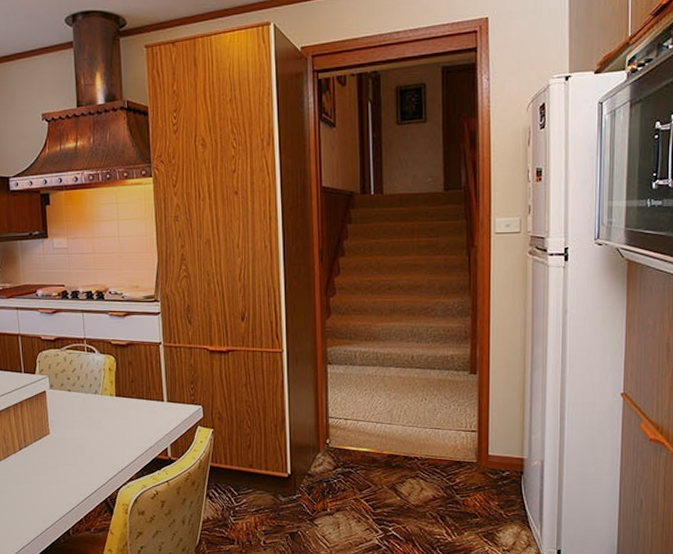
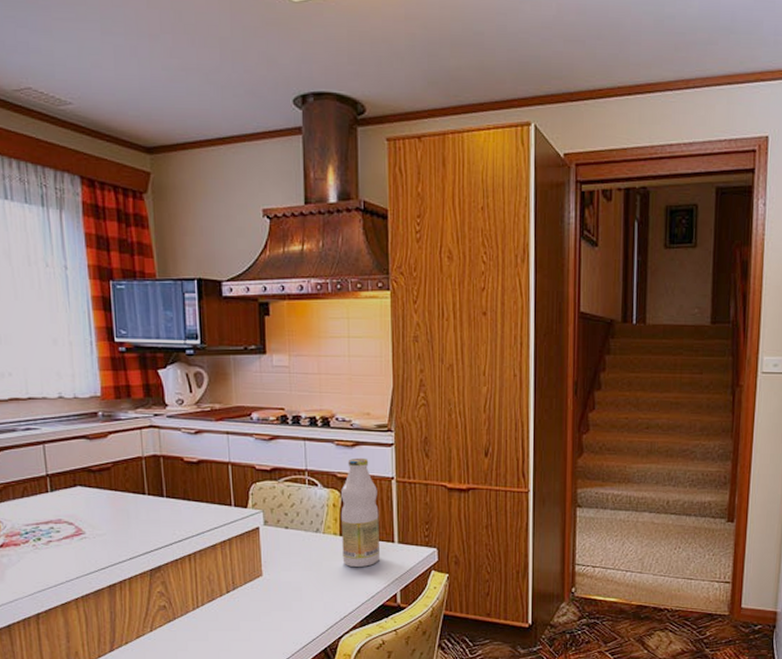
bottle: none [116,326,151,425] -> present [340,457,379,568]

